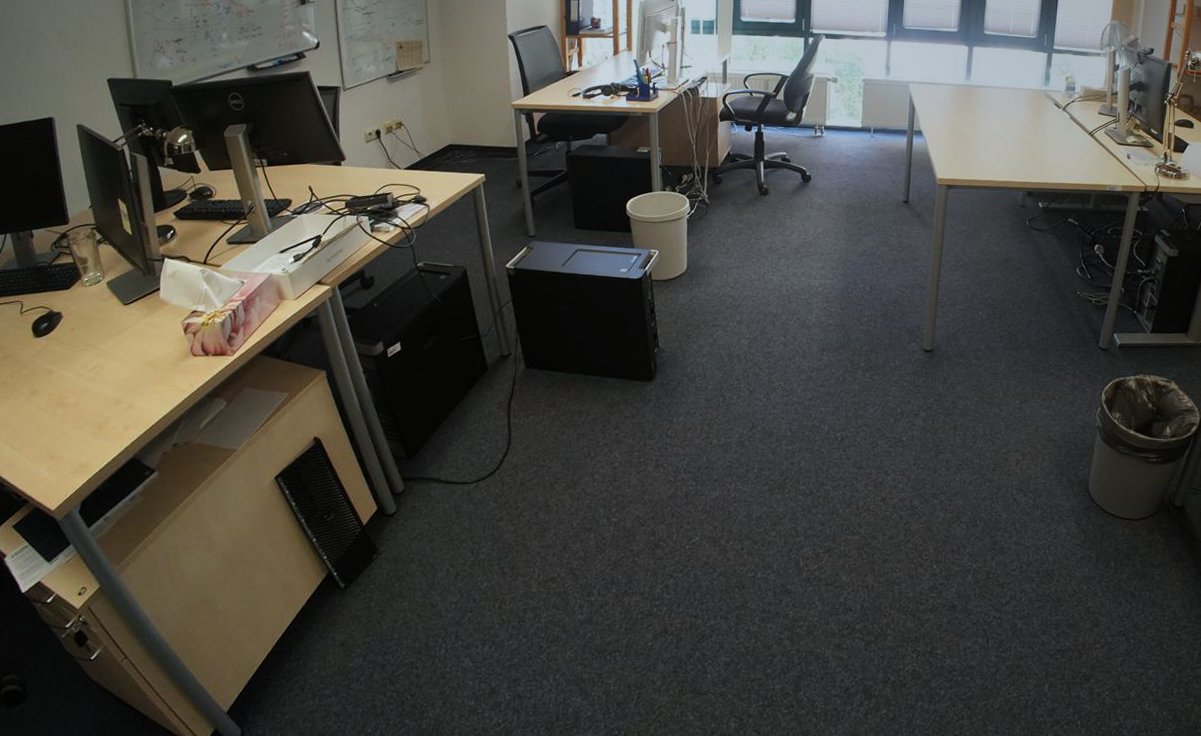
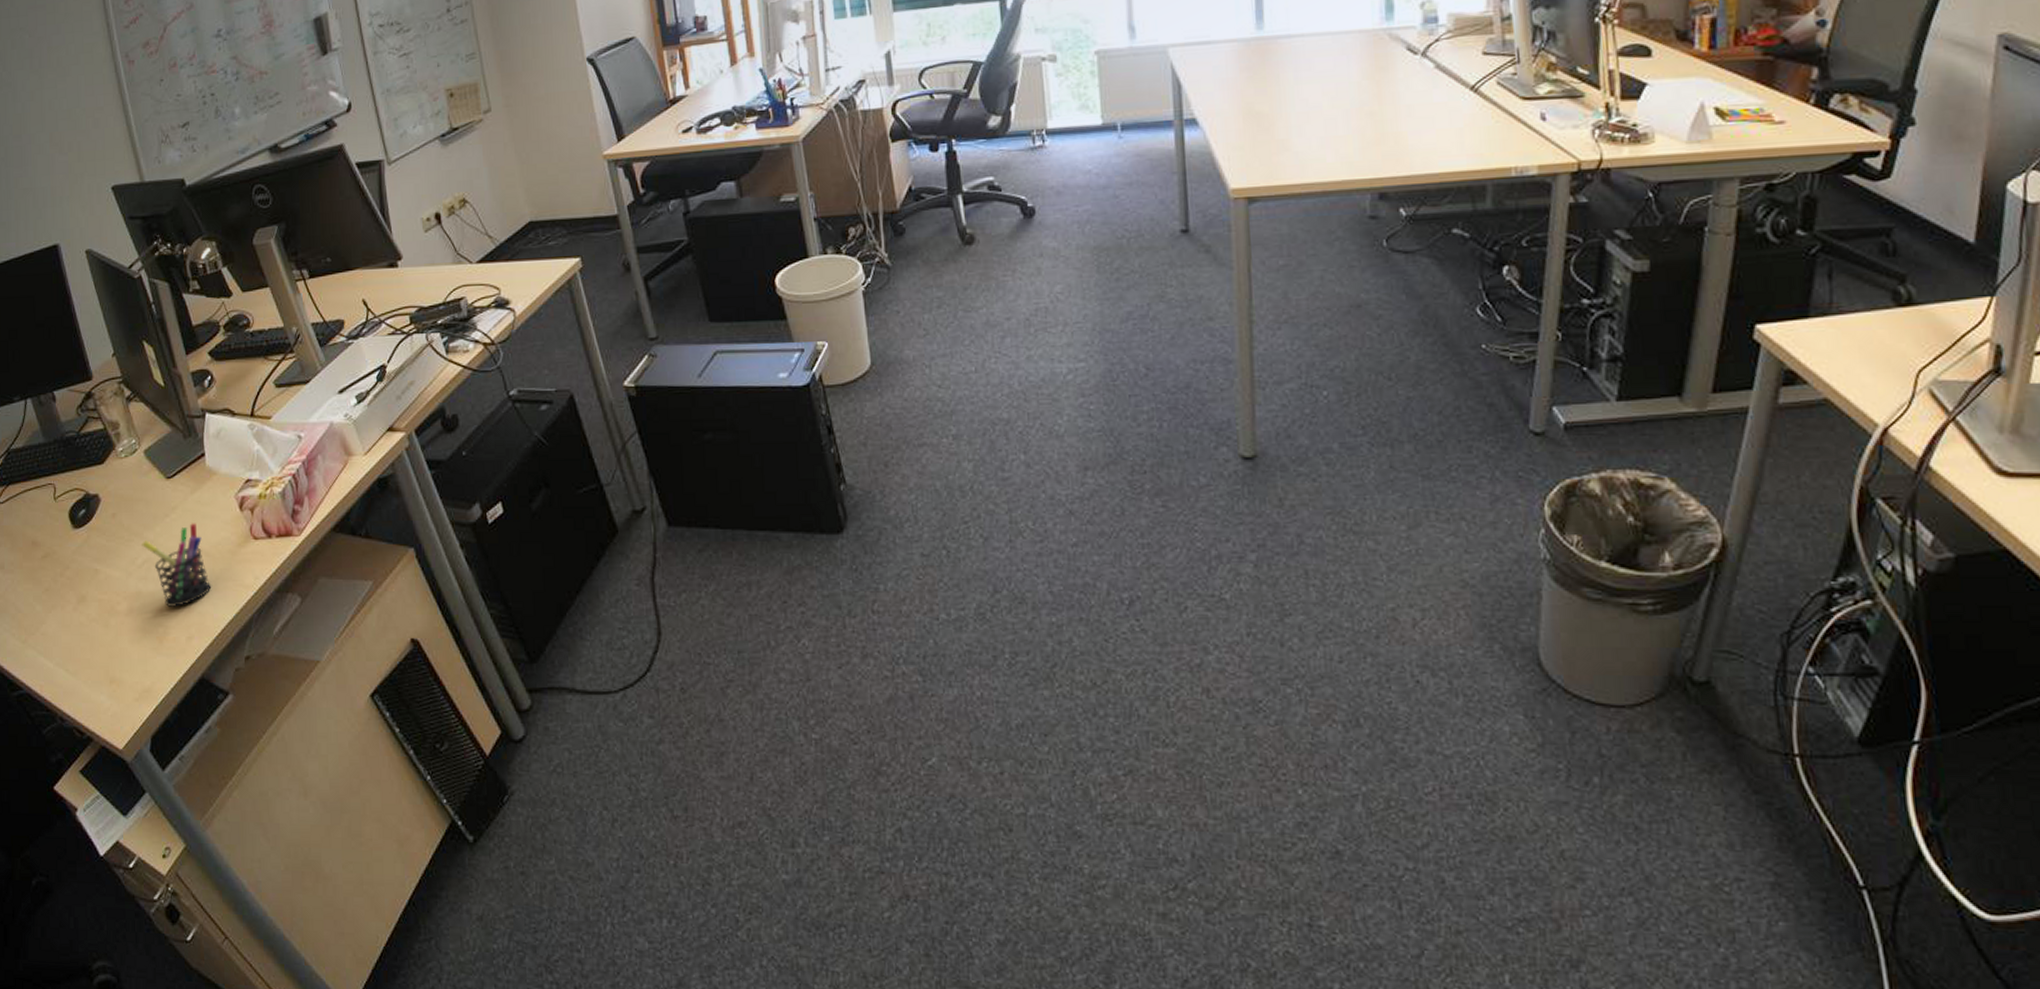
pen holder: none [94,340,152,404] -> present [142,523,212,608]

